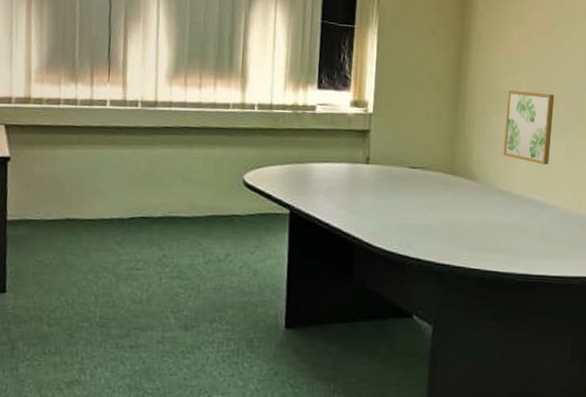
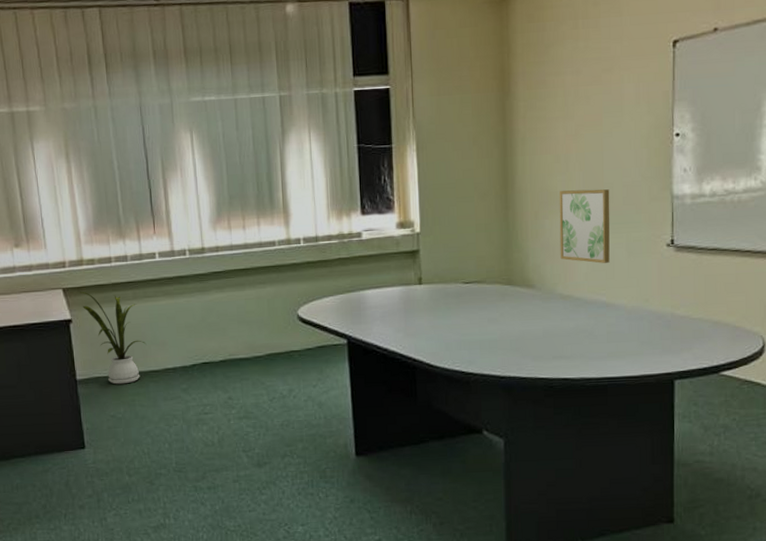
house plant: none [23,130,86,230] -> present [80,291,147,384]

